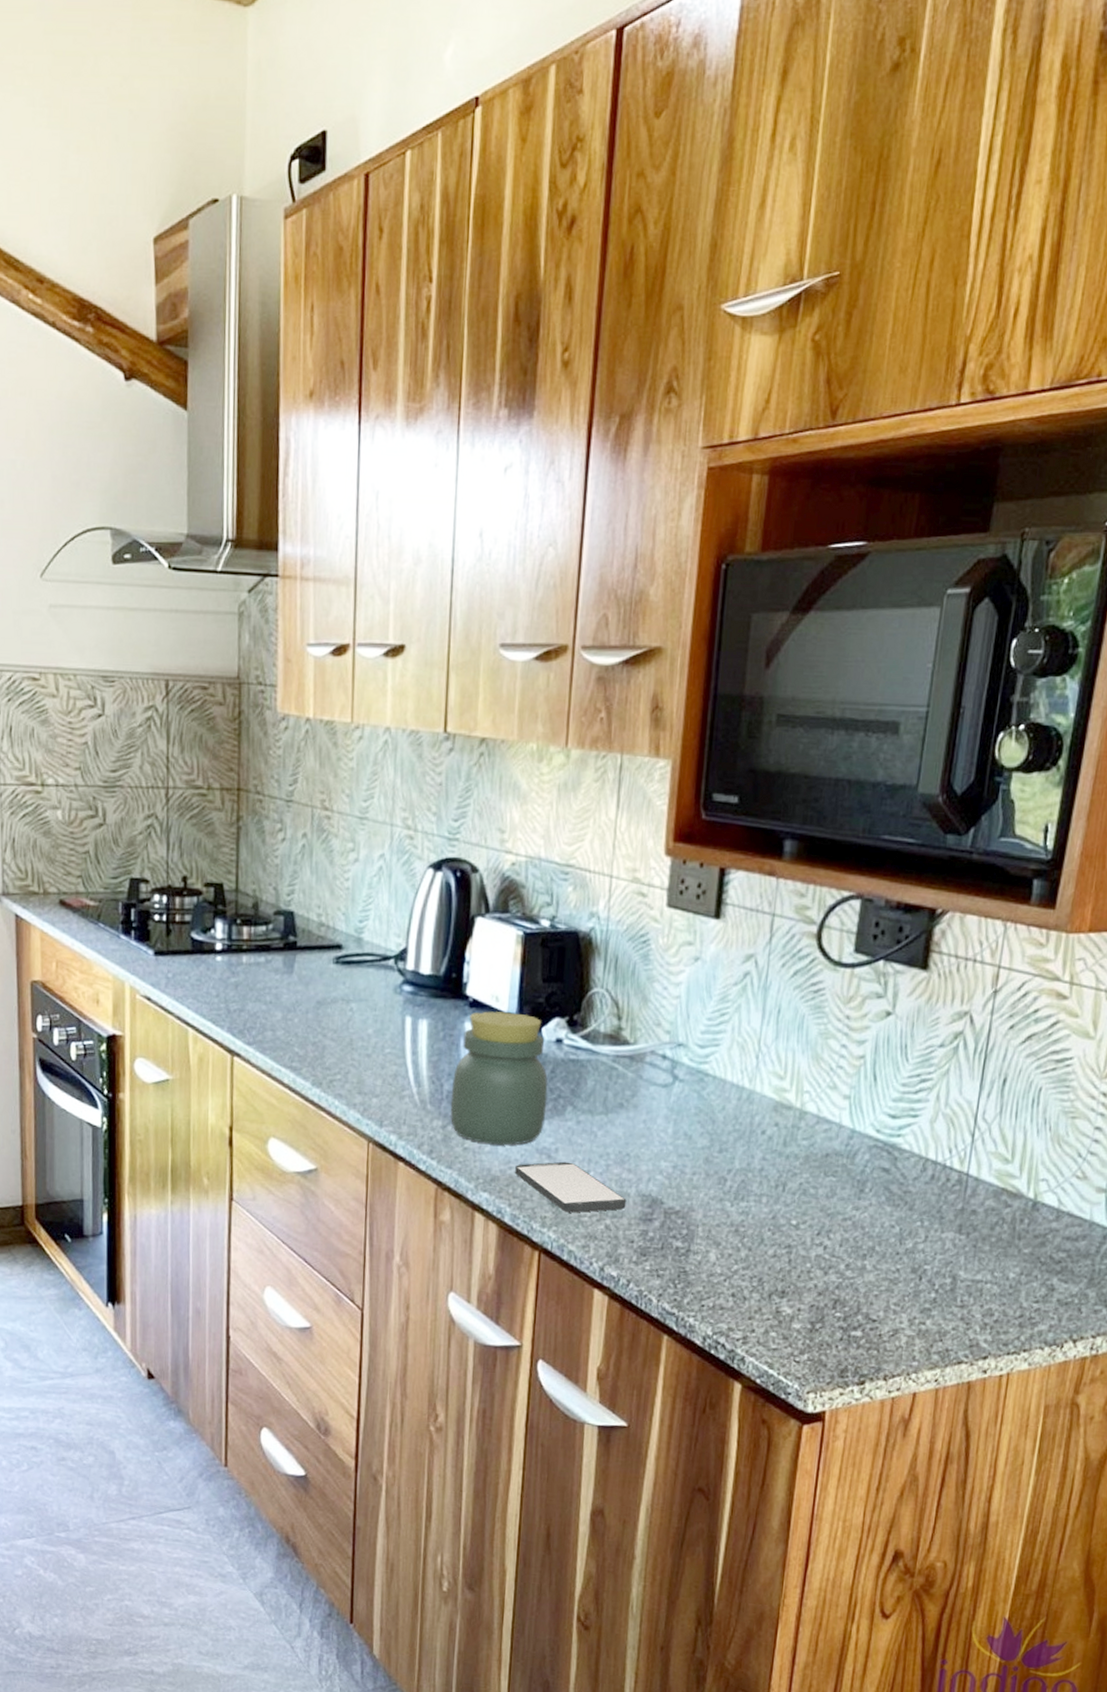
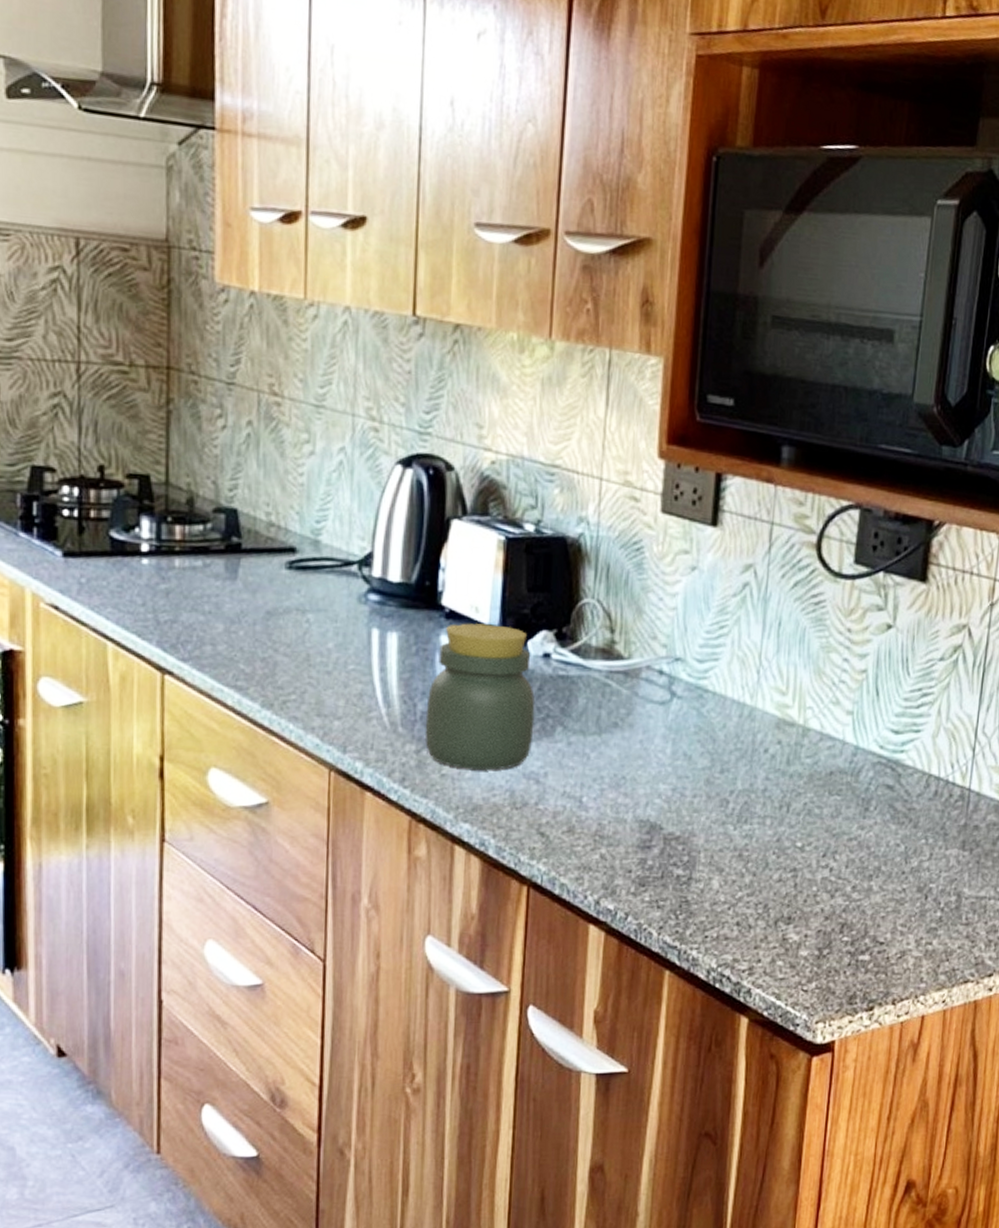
smartphone: present [515,1161,627,1213] -> none [500,787,623,843]

